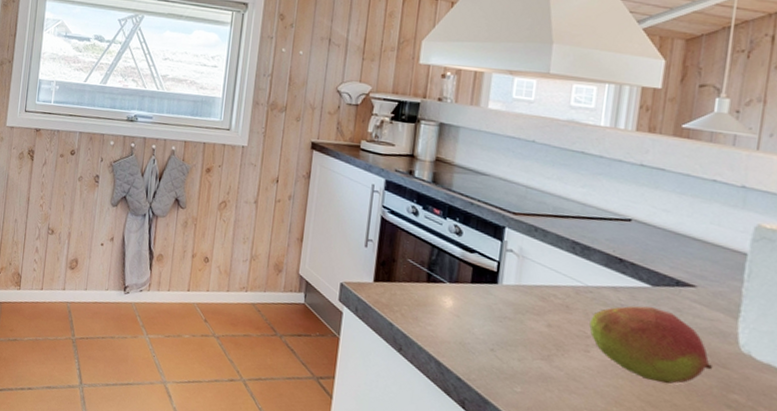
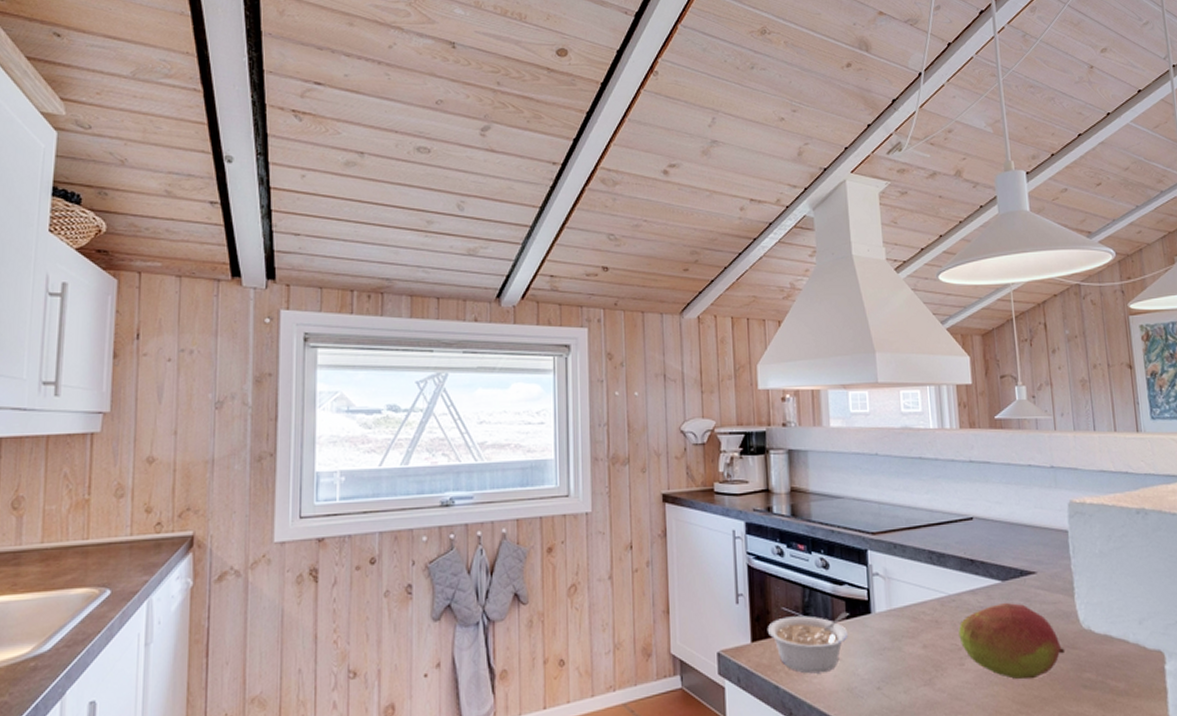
legume: none [390,268,474,324] -> present [767,612,849,674]

